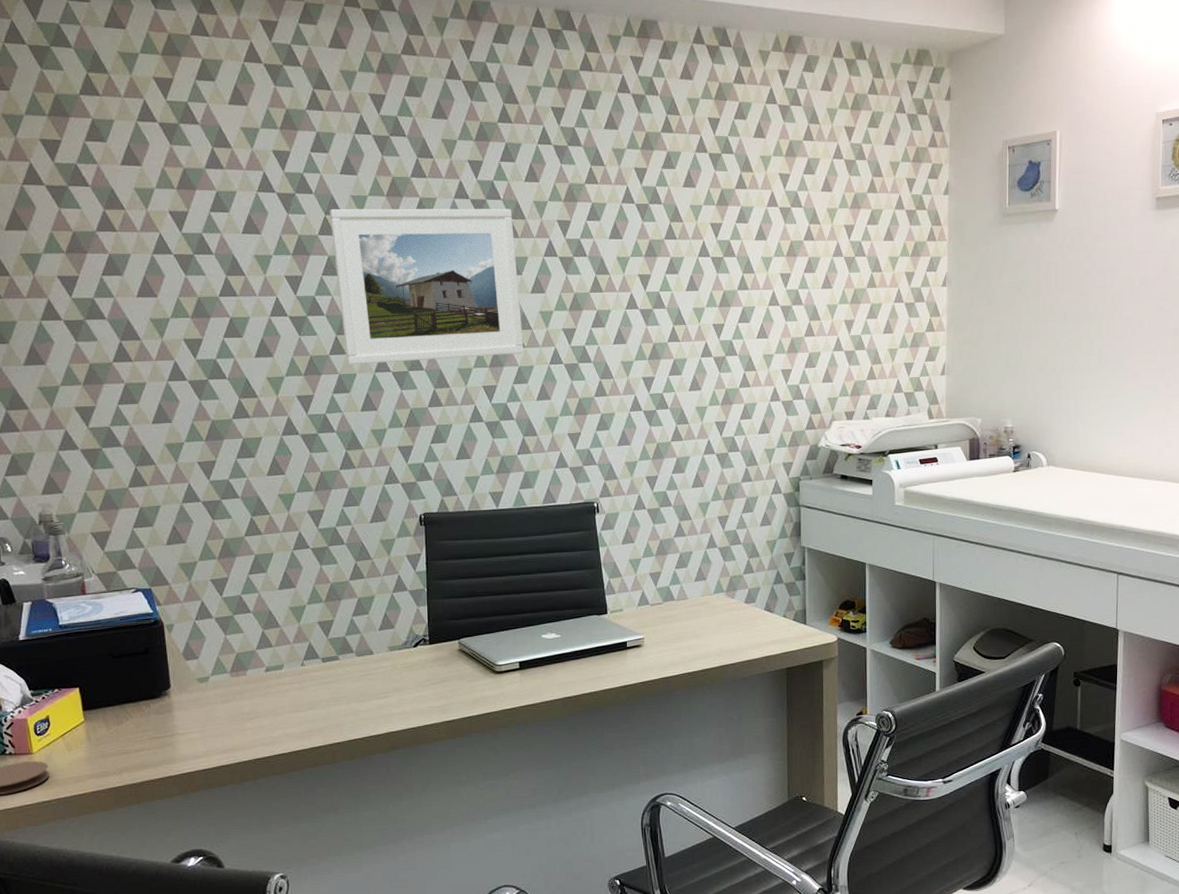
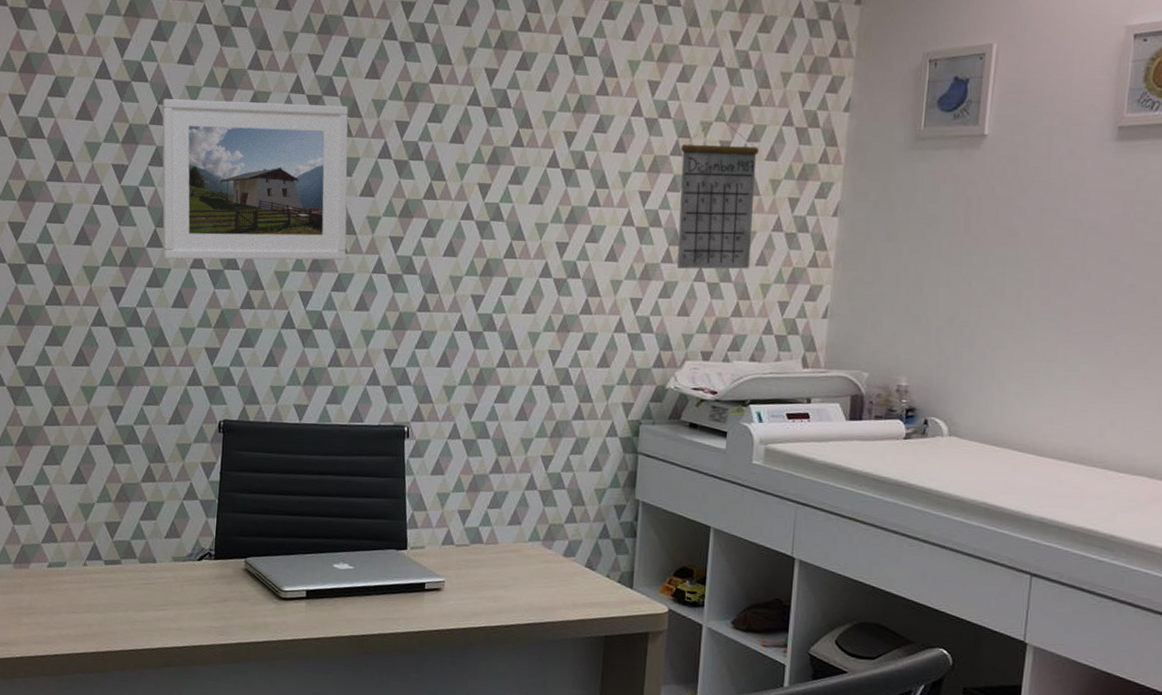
calendar: none [813,203,879,340] -> present [676,116,759,270]

